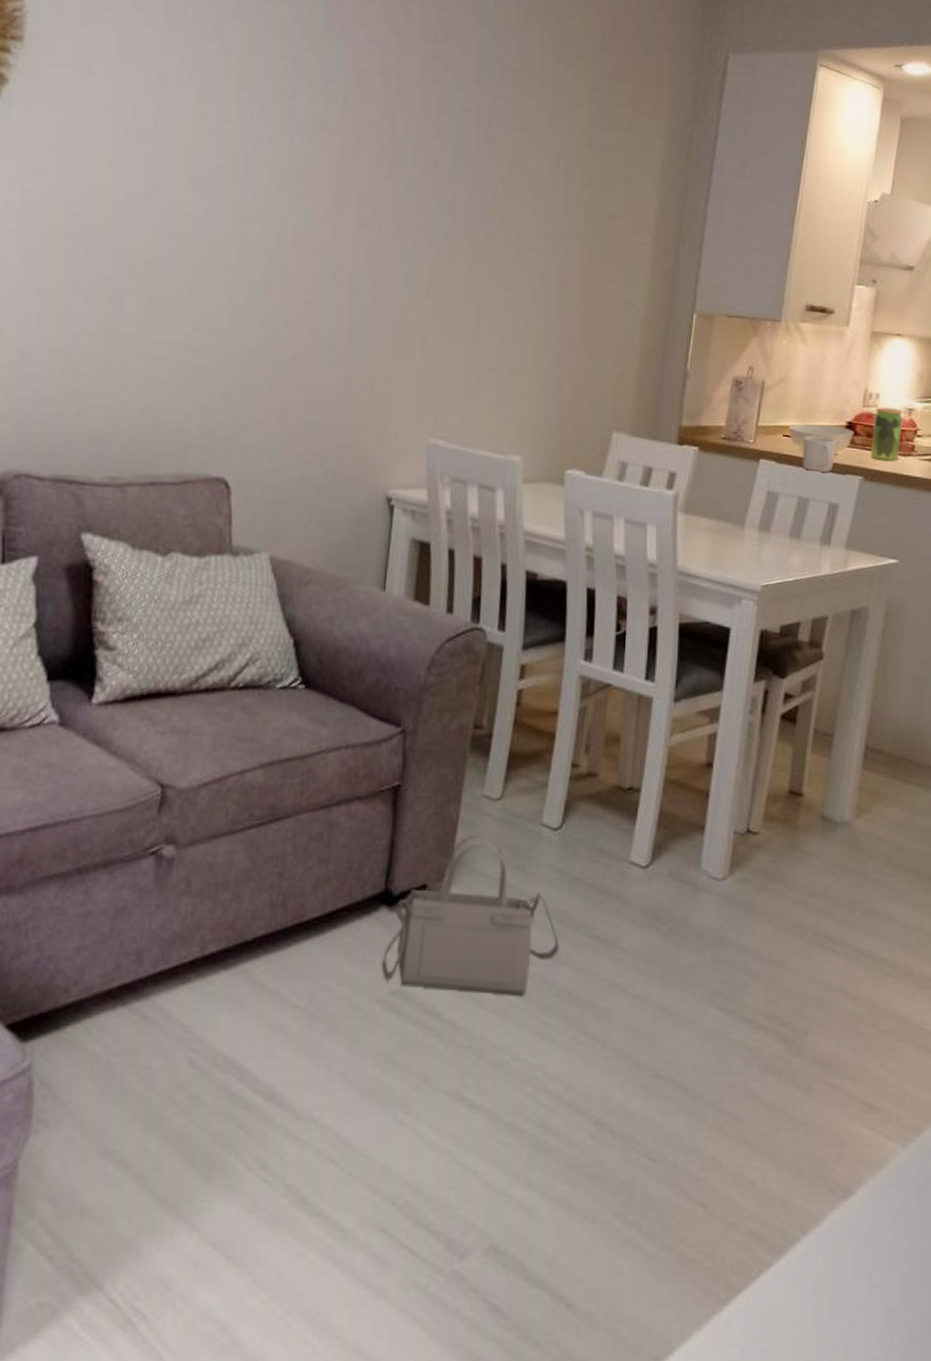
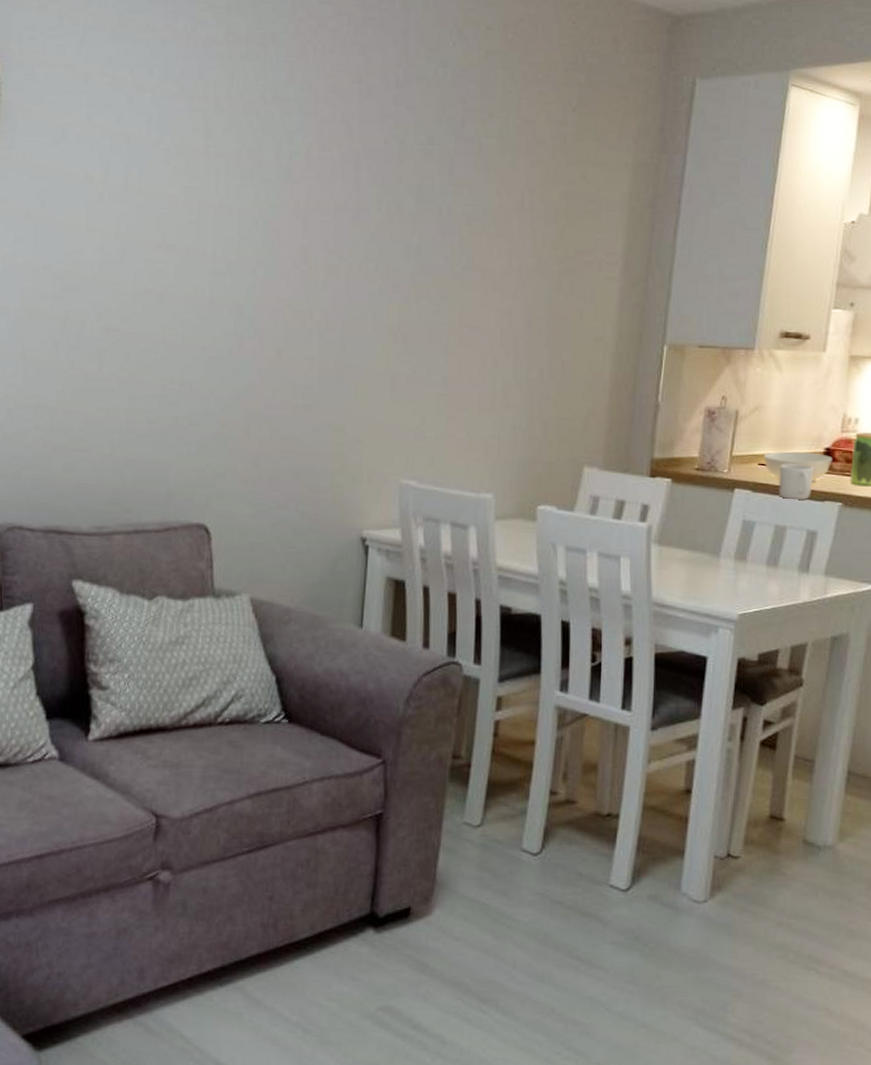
handbag: present [382,833,561,996] -> none [370,858,543,1012]

